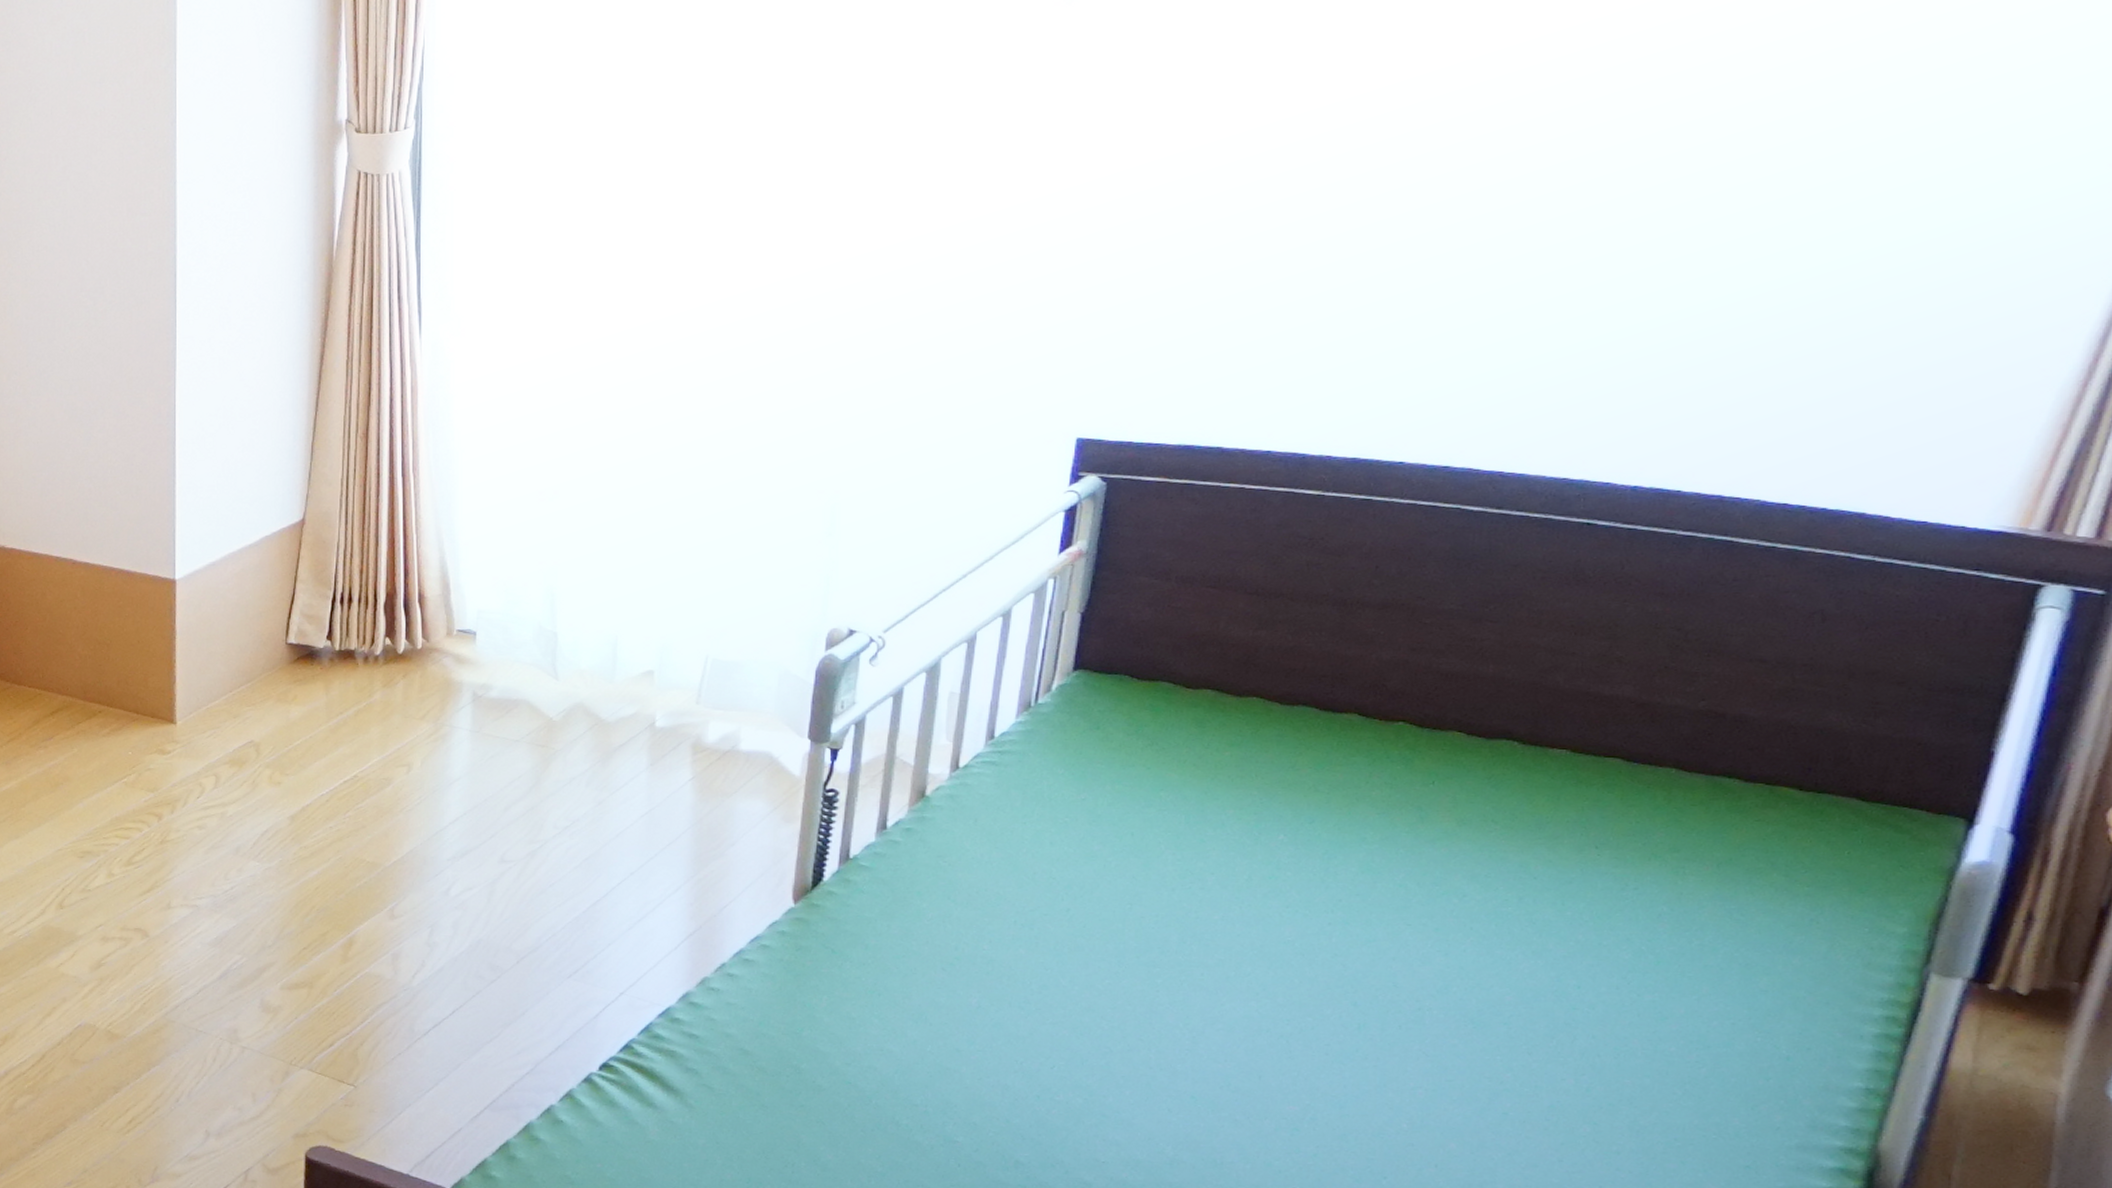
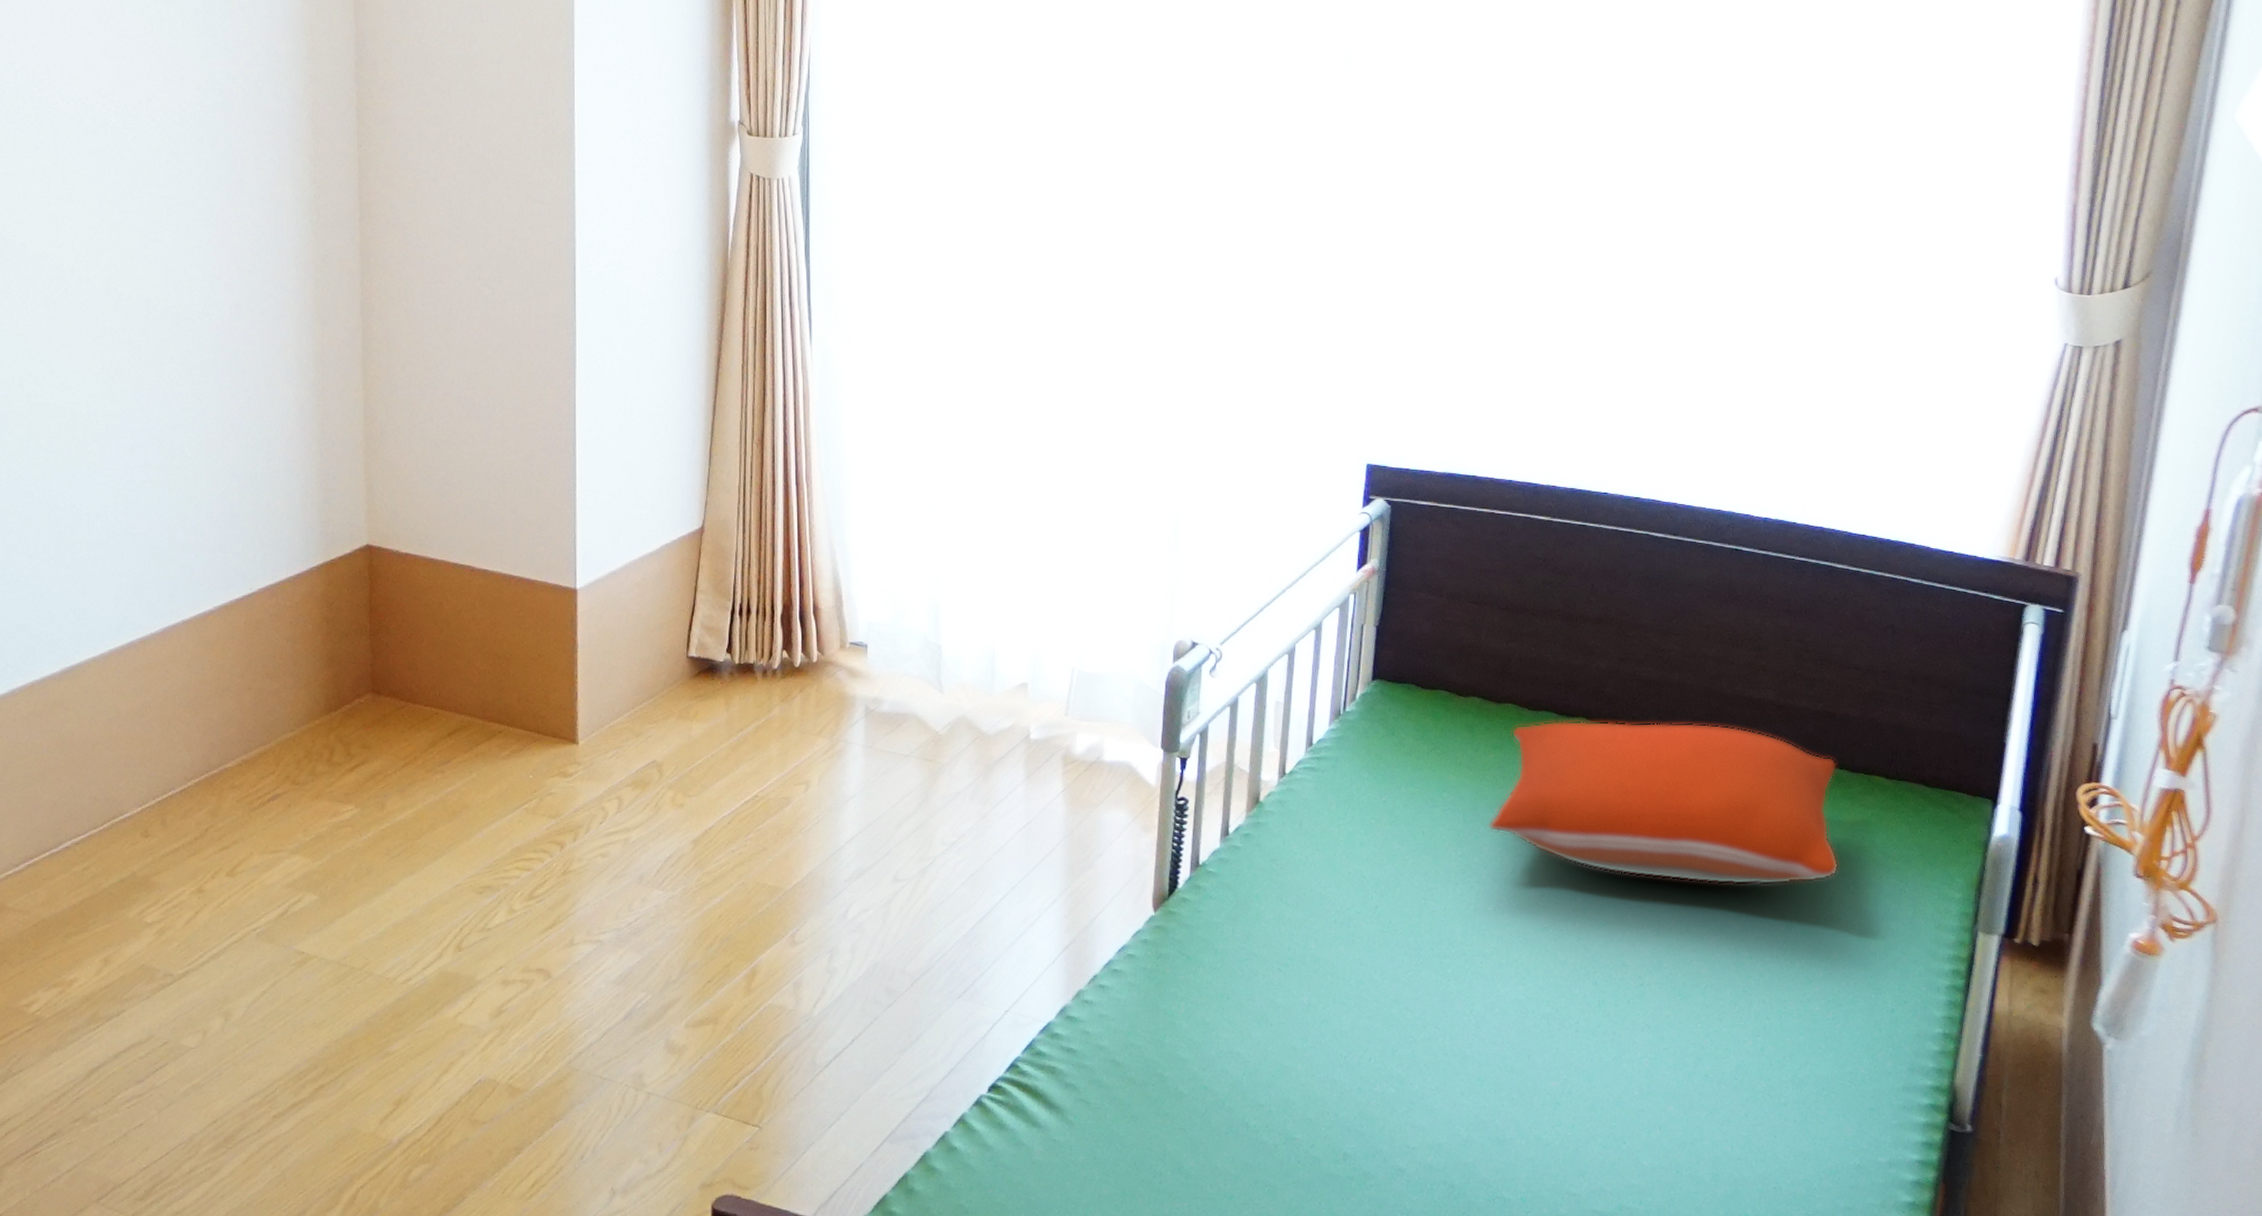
pillow: none [1218,717,1724,907] -> present [1488,720,1839,886]

